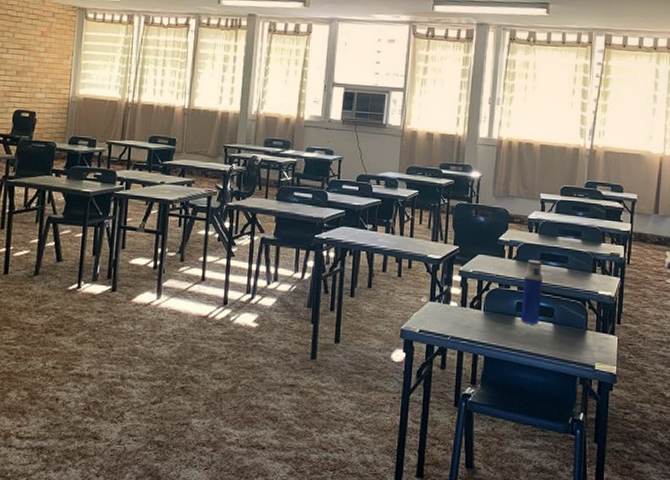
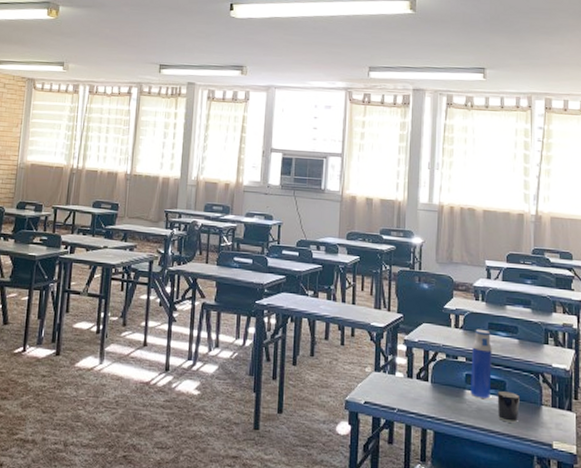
mug: none [545,318,568,347] -> present [497,391,521,423]

